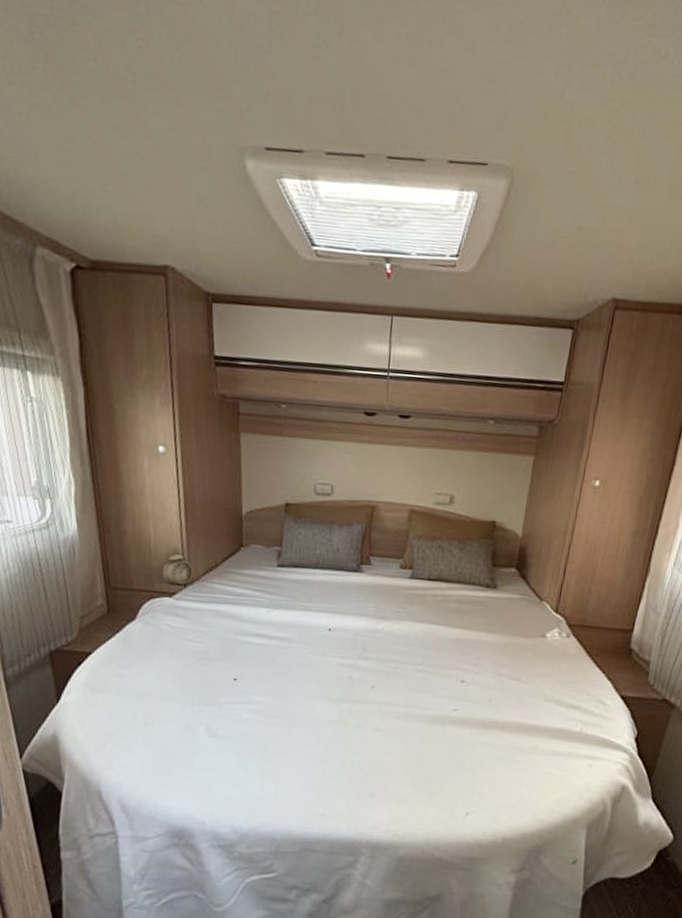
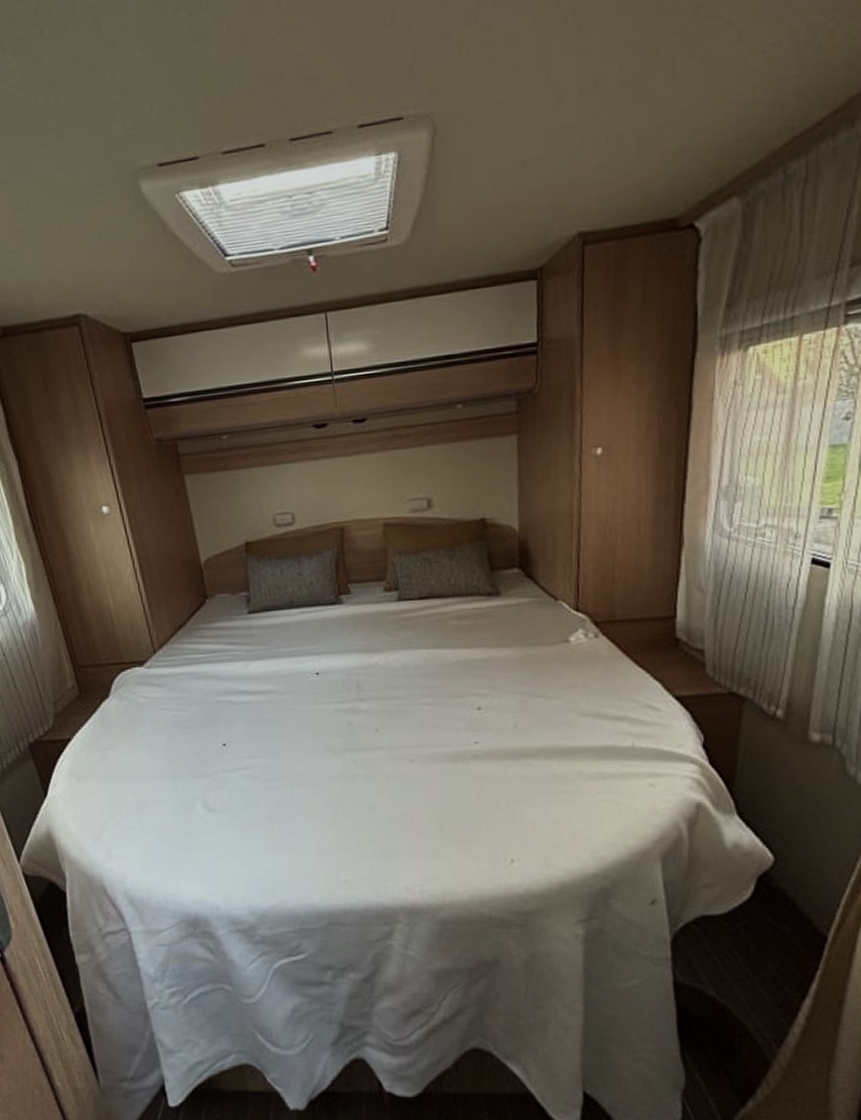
alarm clock: present [162,547,194,589] -> none [128,612,162,657]

